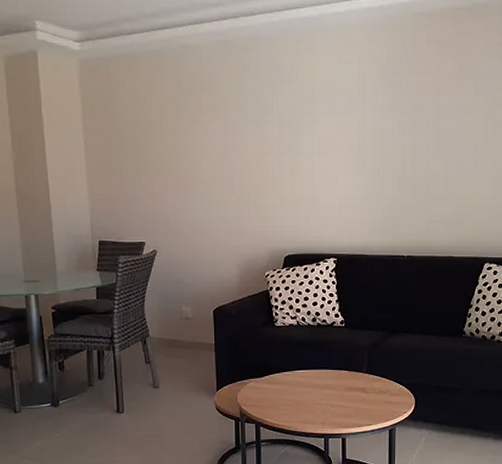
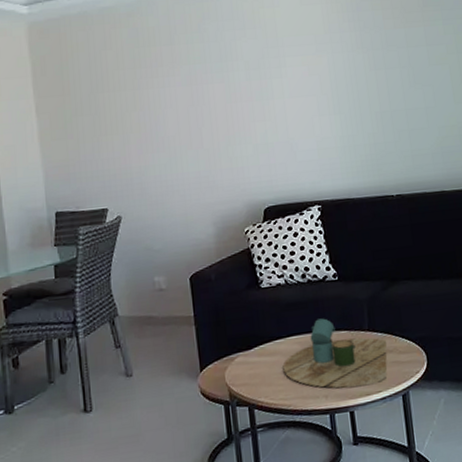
decorative tray: none [288,358,382,419] -> present [282,318,388,388]

